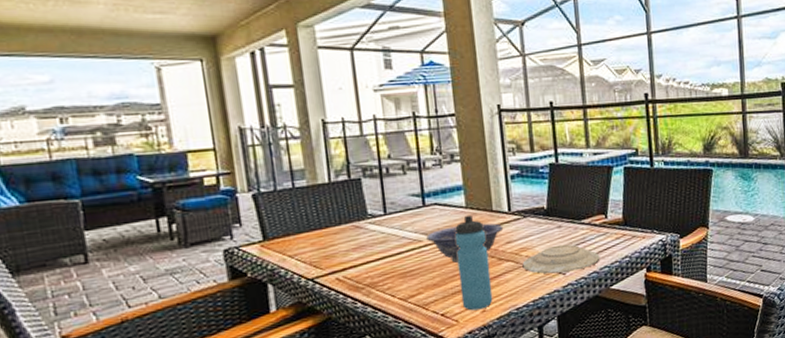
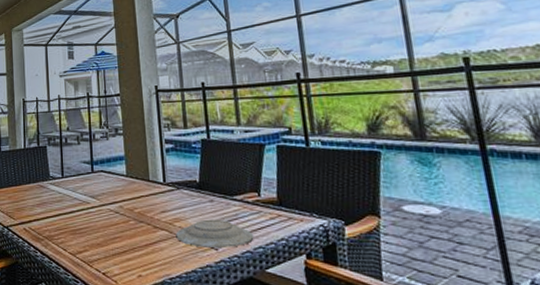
decorative bowl: present [426,223,504,263] -> none [93,191,159,226]
water bottle: present [454,215,493,311] -> none [116,183,149,274]

